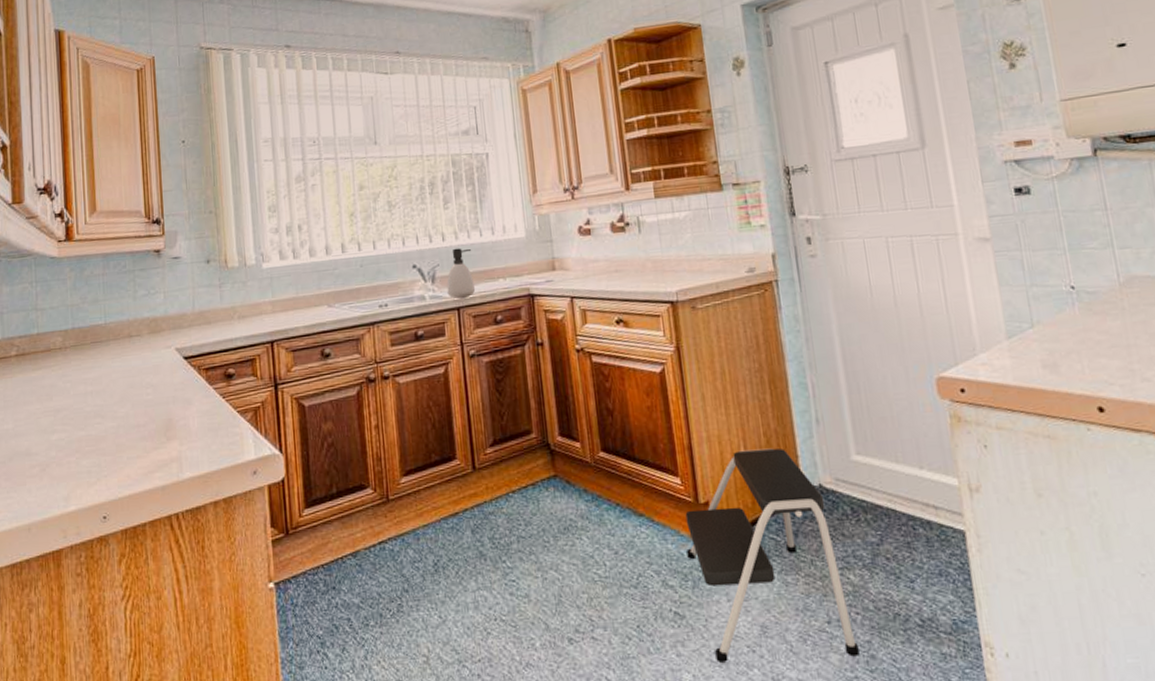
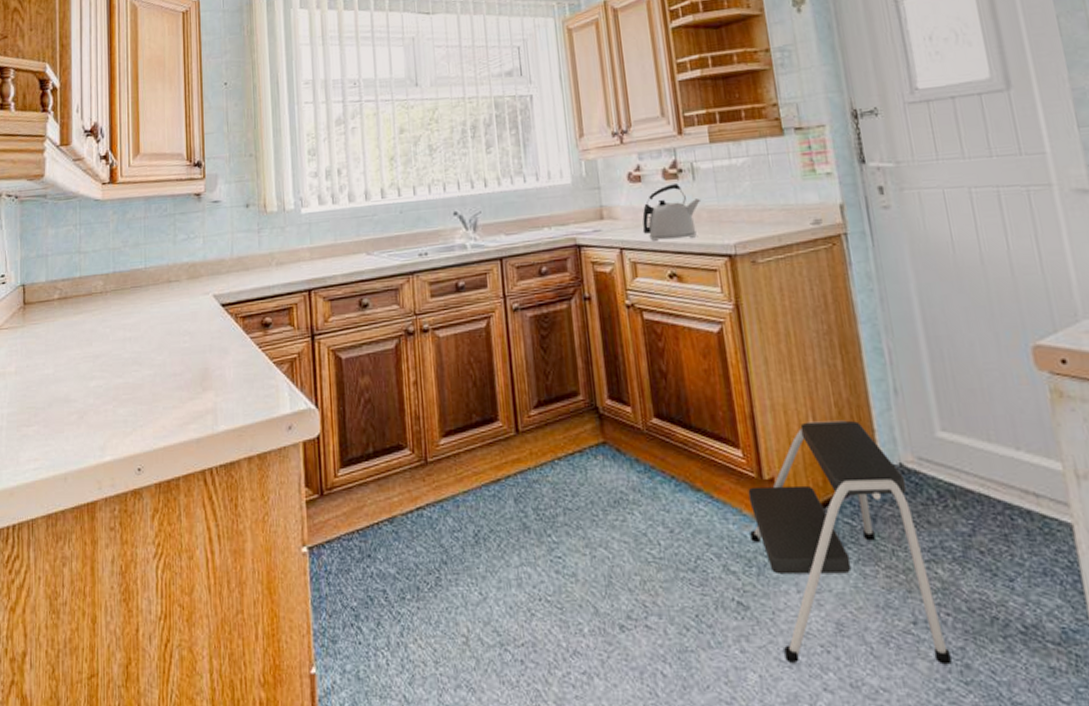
soap dispenser: present [446,248,476,300] -> none [489,194,519,249]
kettle: none [592,236,647,291] -> present [642,184,702,242]

